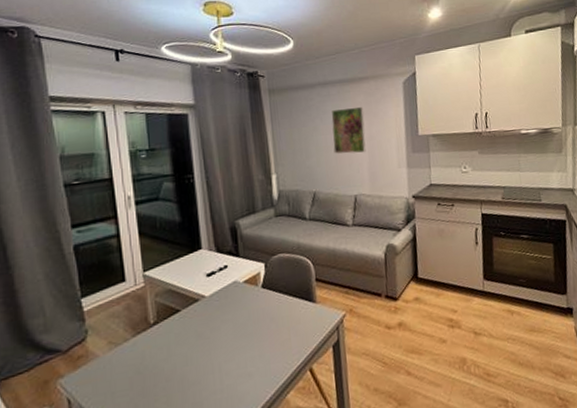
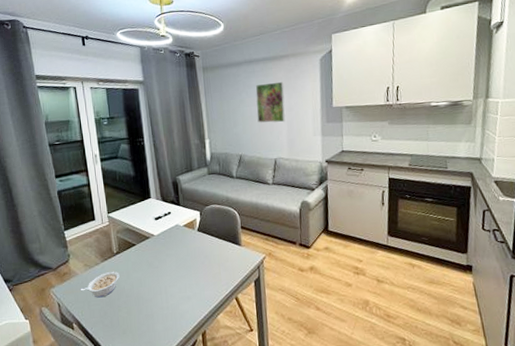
legume: none [100,347,158,387] -> present [80,271,120,298]

